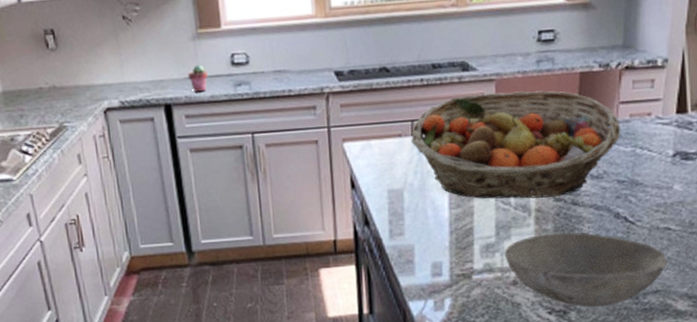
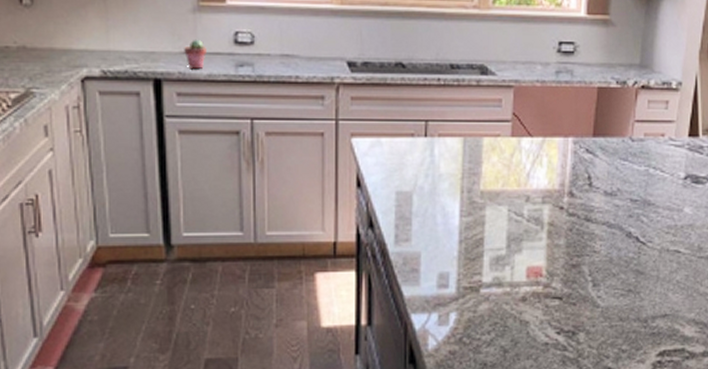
fruit basket: present [411,90,621,199] -> none [424,100,635,211]
bowl: present [504,233,668,308] -> none [514,249,676,330]

